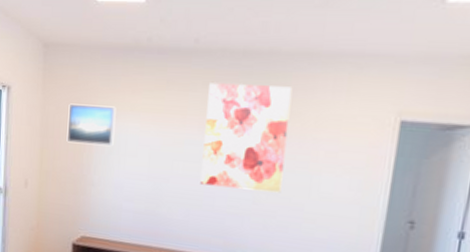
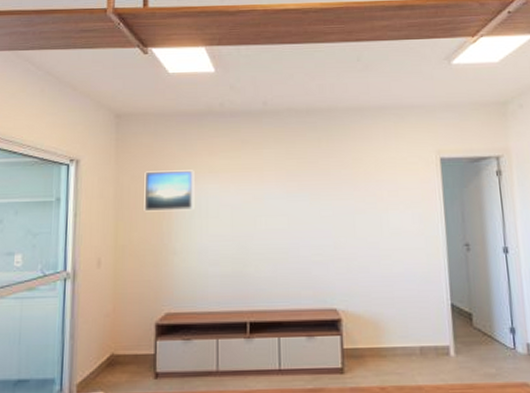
wall art: present [200,83,293,193] -> none [281,137,357,237]

